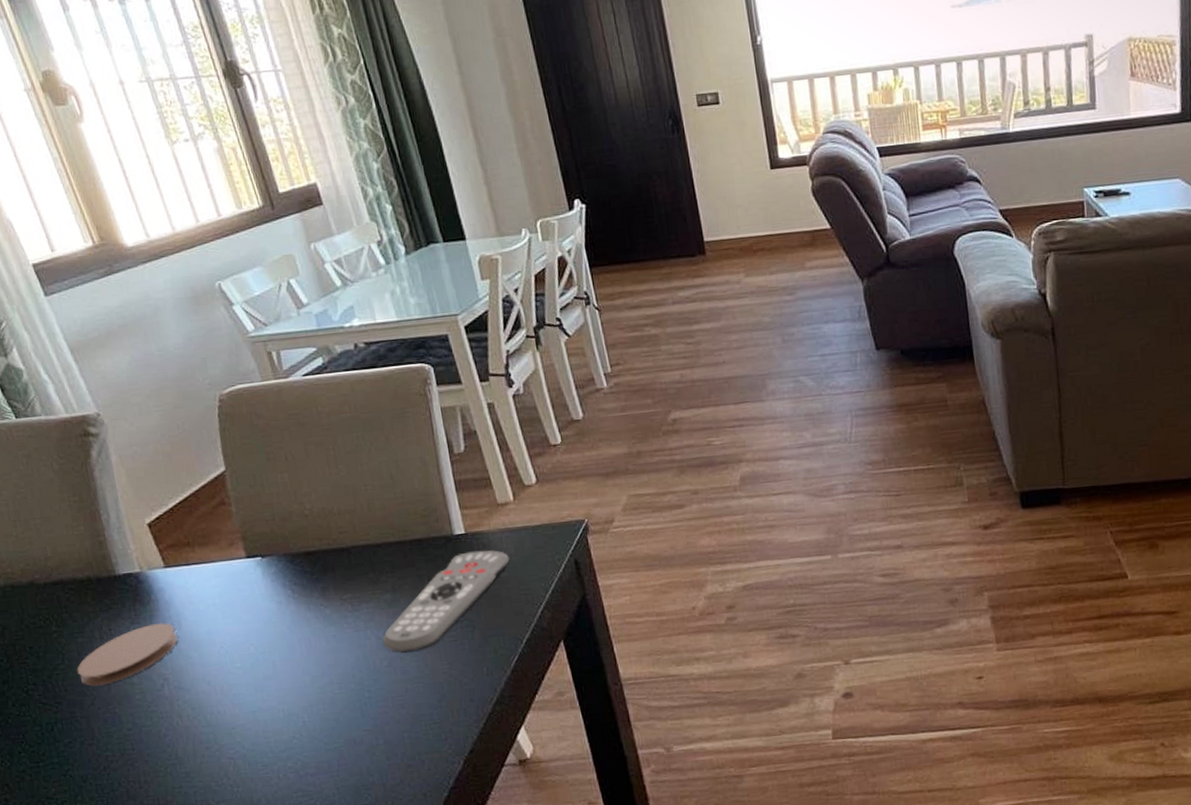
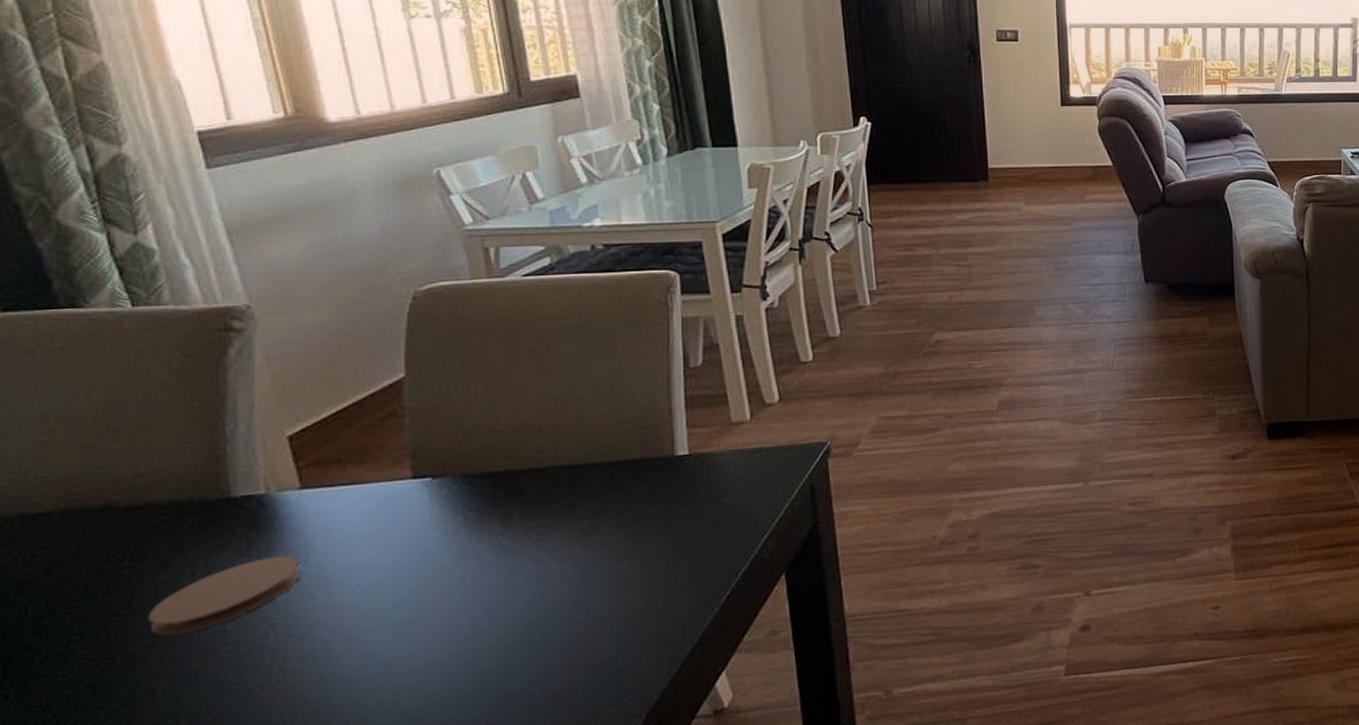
remote control: present [382,550,510,653] -> none [568,473,736,589]

